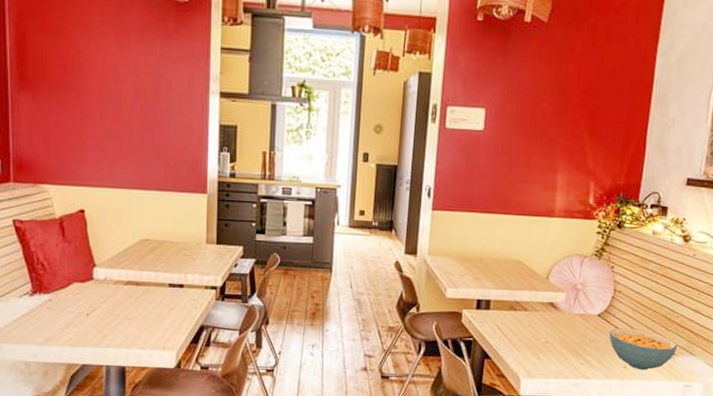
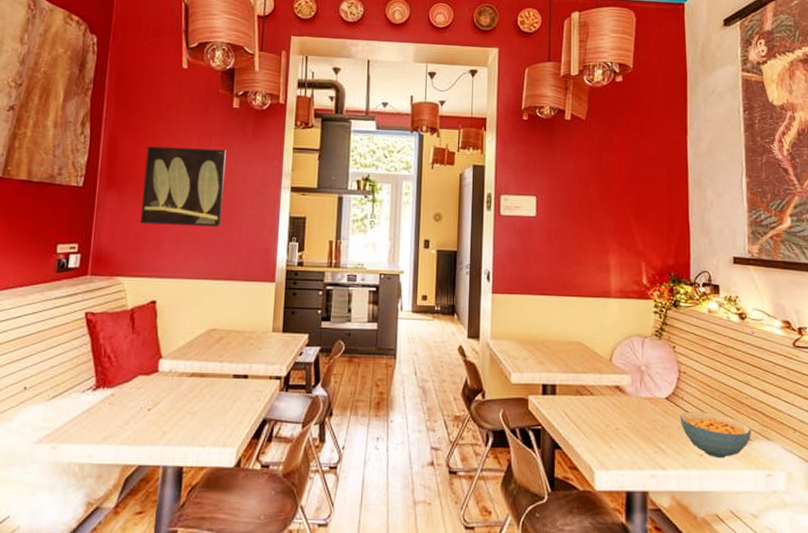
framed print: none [59,42,147,134] -> present [141,146,226,227]

